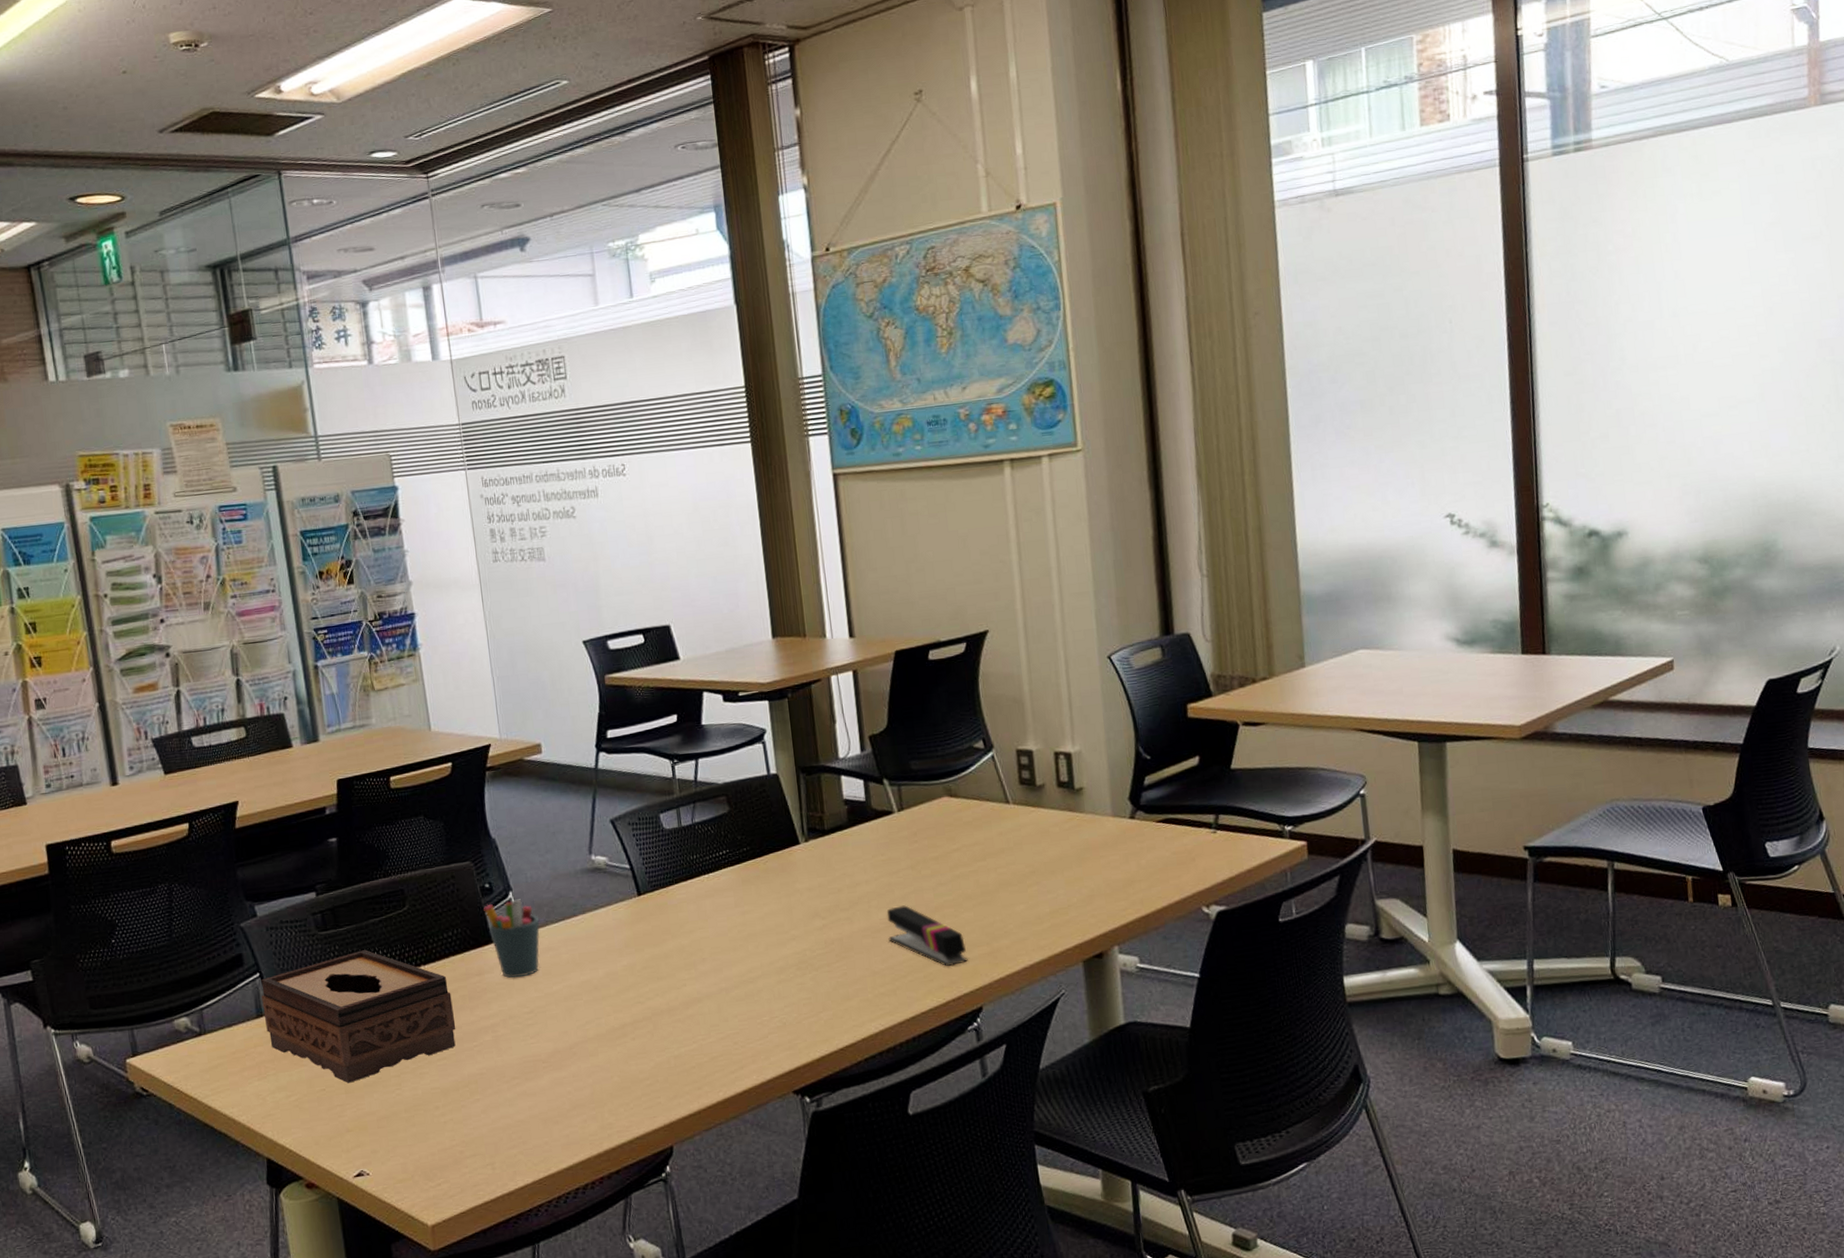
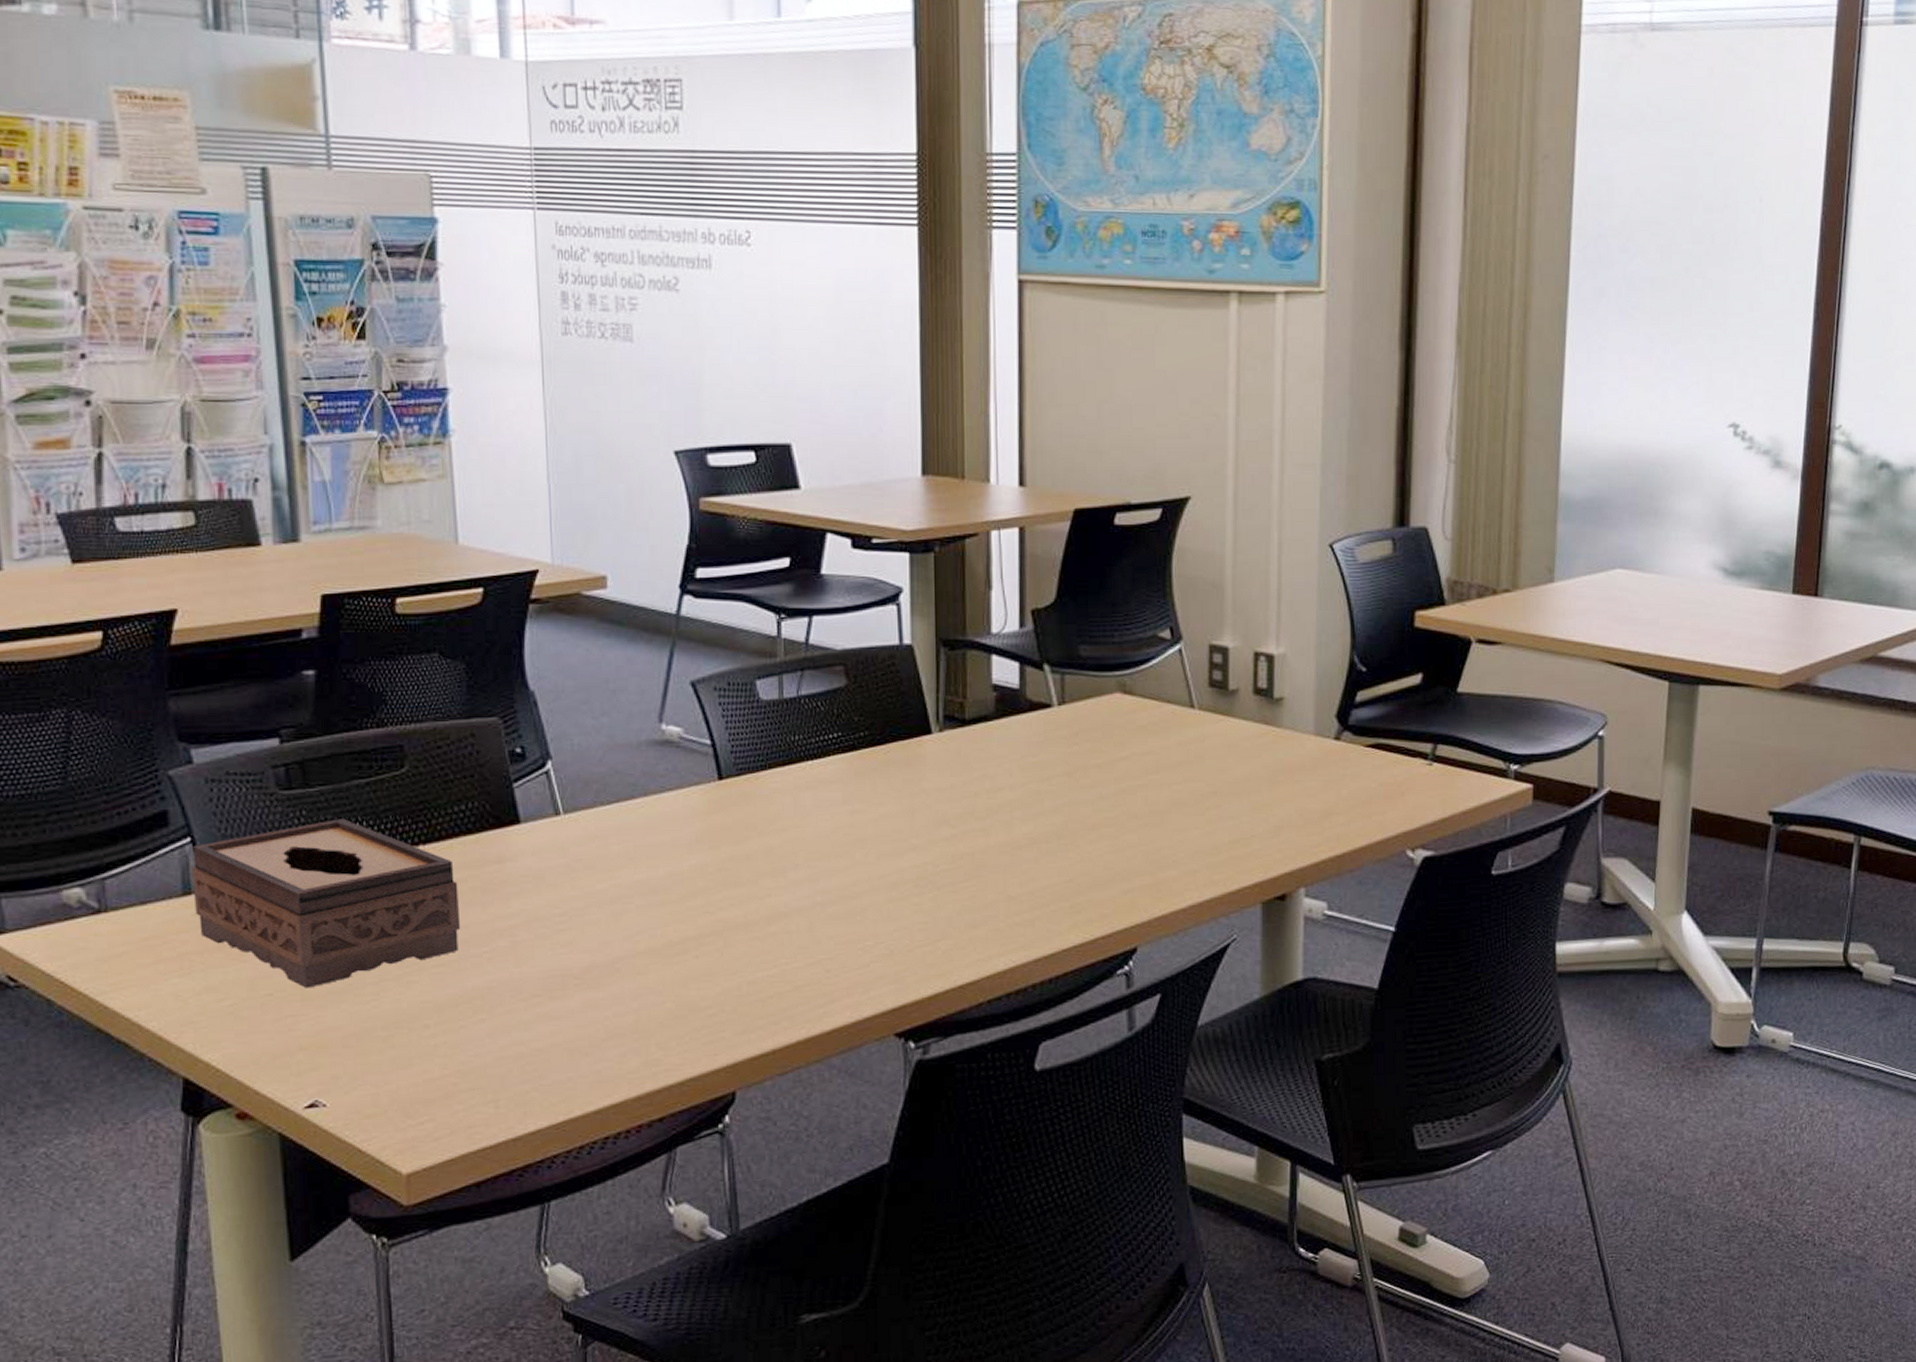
pen holder: present [484,899,540,978] -> none [511,771,586,870]
stapler: present [886,905,968,967] -> none [1031,819,1125,898]

